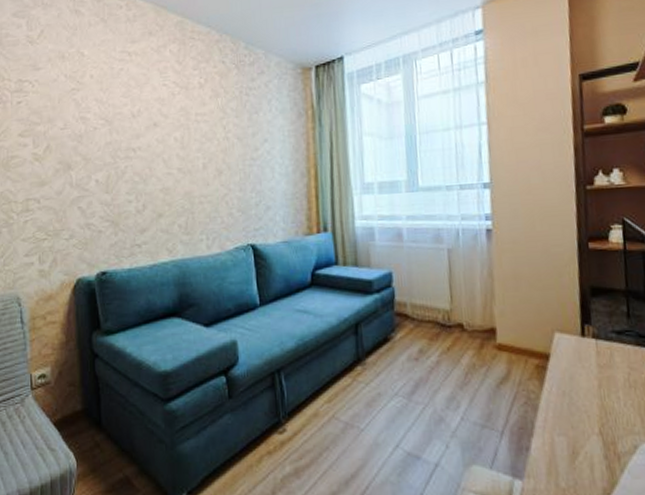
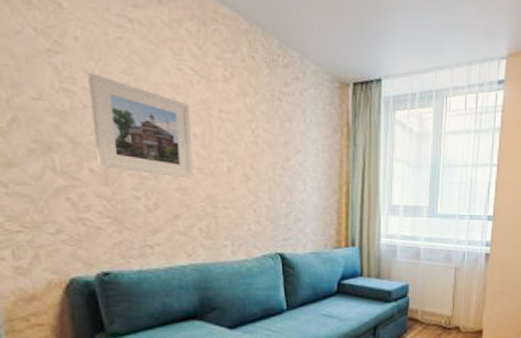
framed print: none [98,101,175,179] -> present [88,72,194,179]

